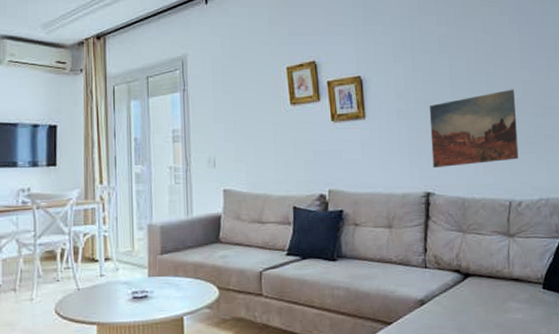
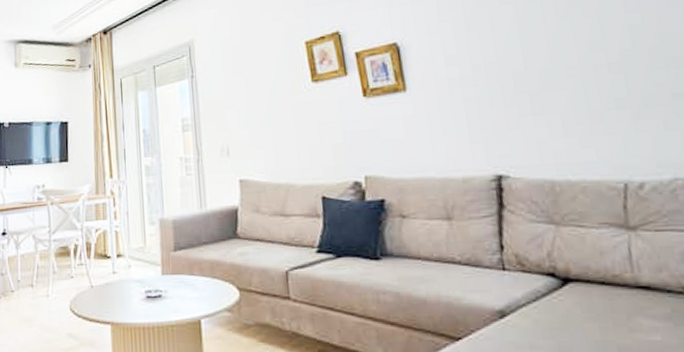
wall art: present [429,89,519,169] -> none [491,38,634,145]

